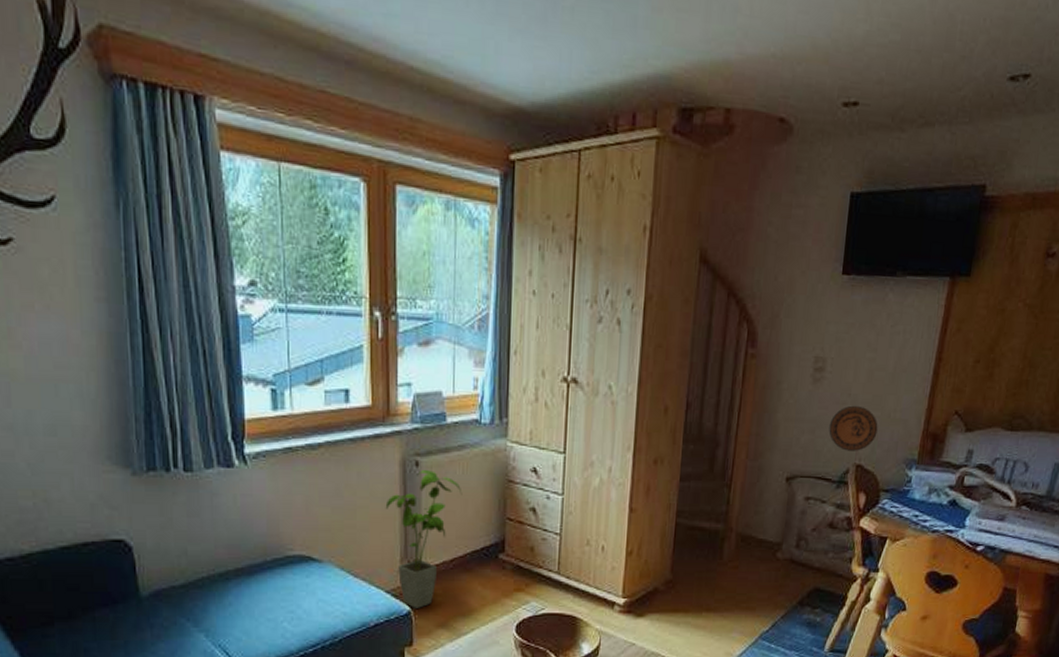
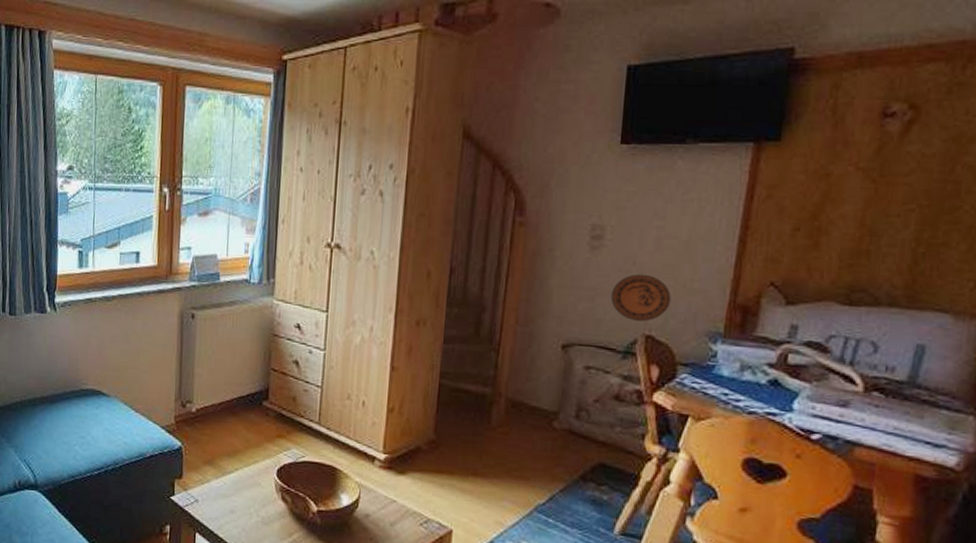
house plant: present [385,470,463,608] -> none [164,322,232,445]

